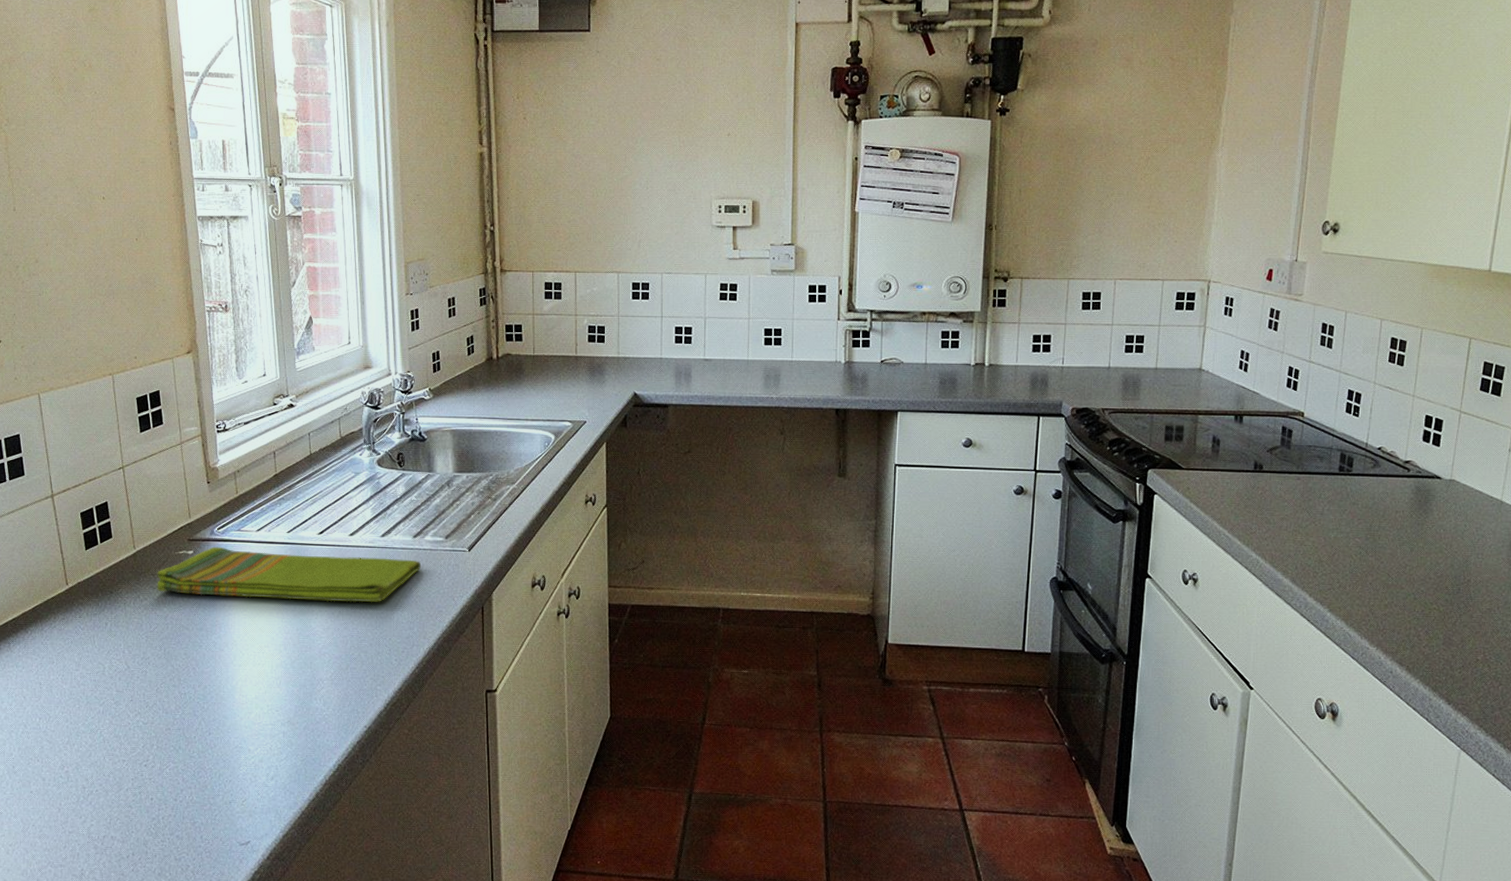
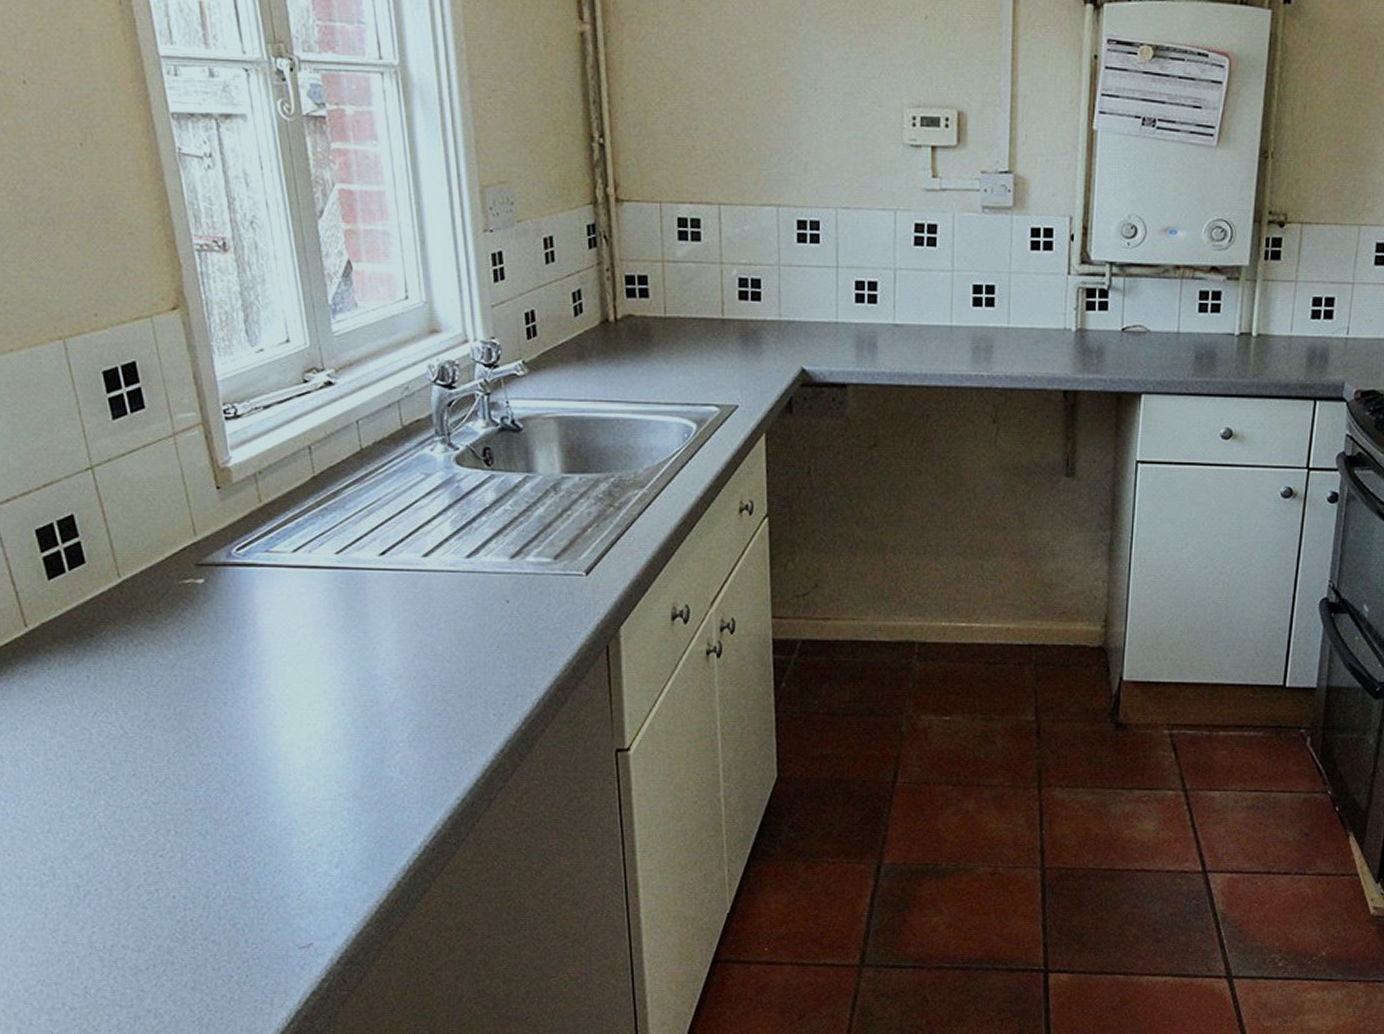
dish towel: present [157,546,421,603] -> none [154,573,522,643]

